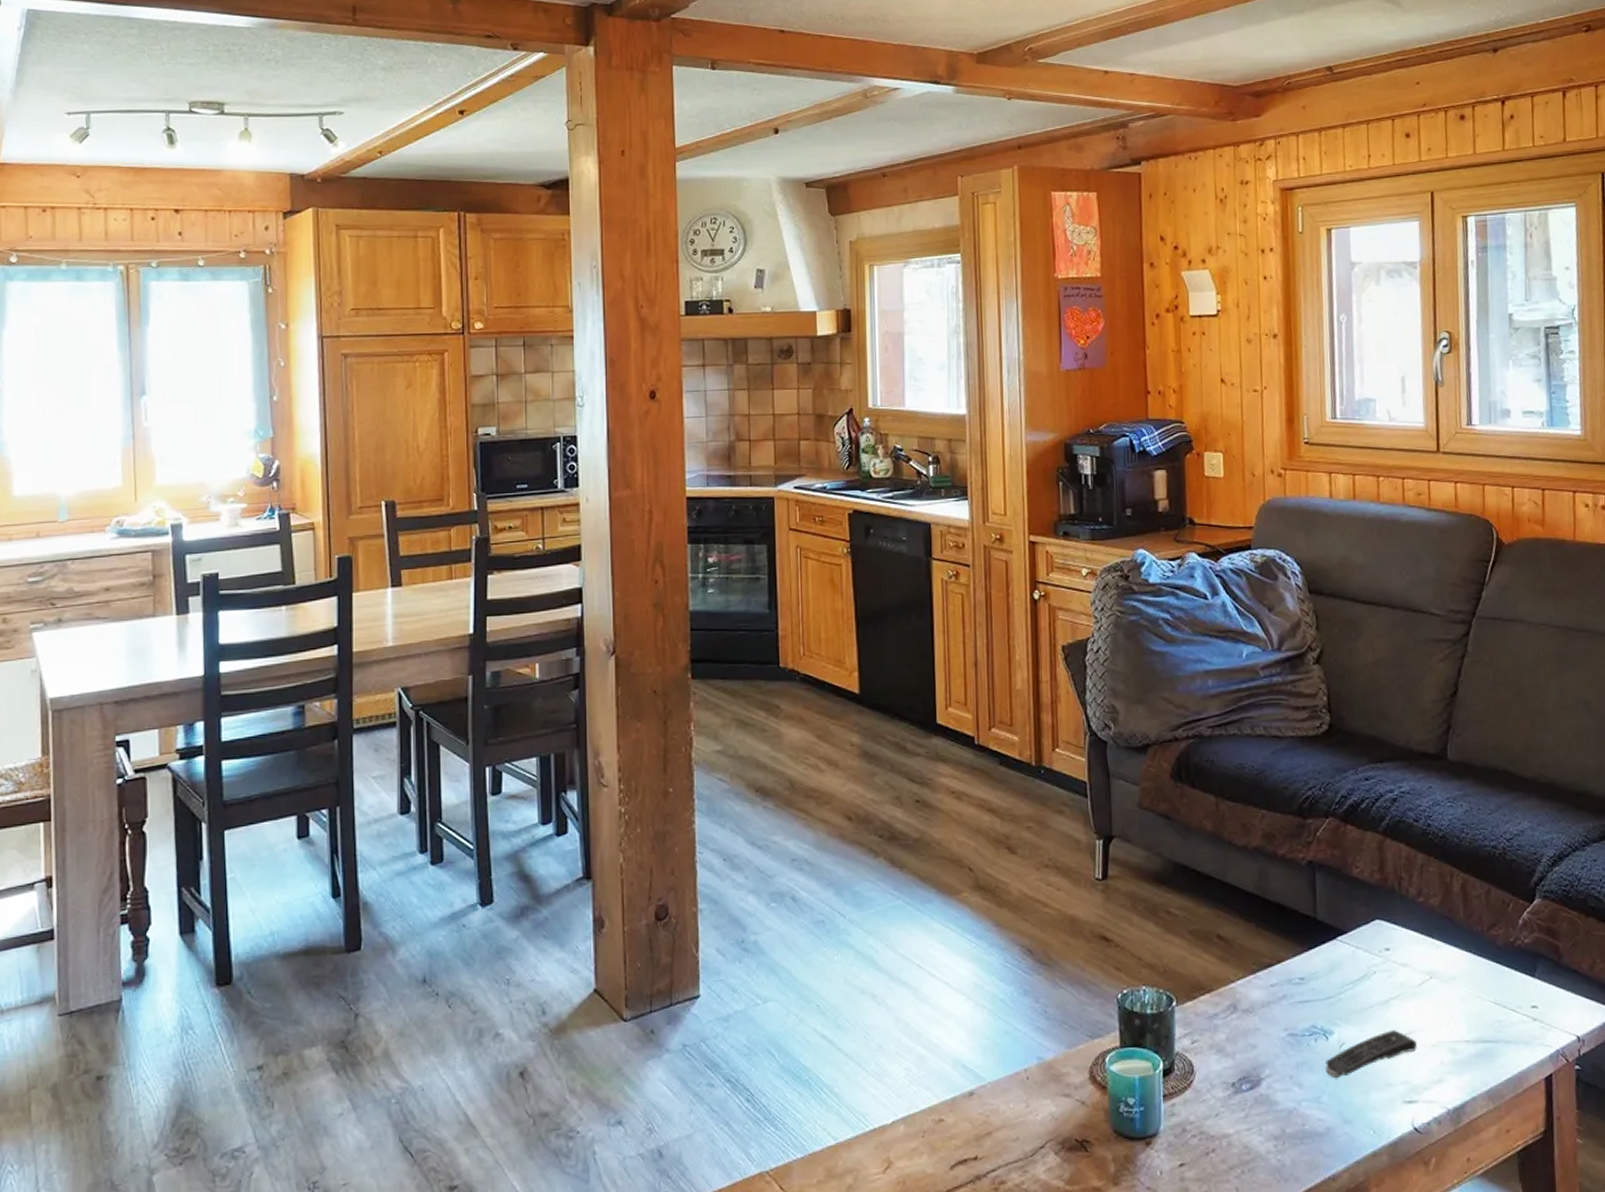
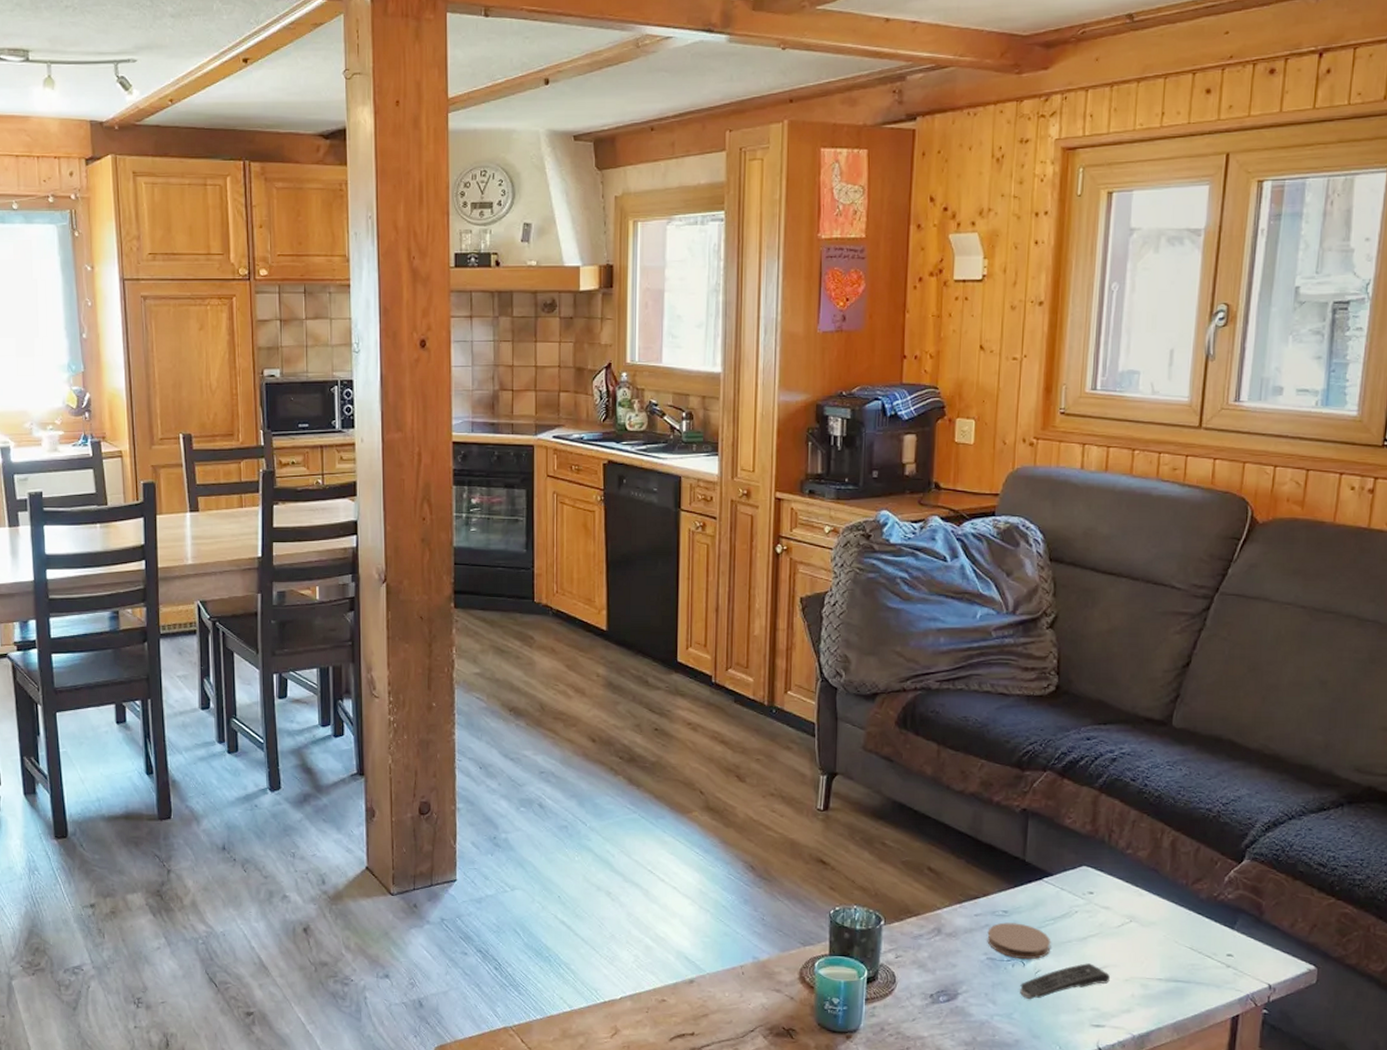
coaster: none [1285,990,1353,1032] -> present [987,922,1051,960]

